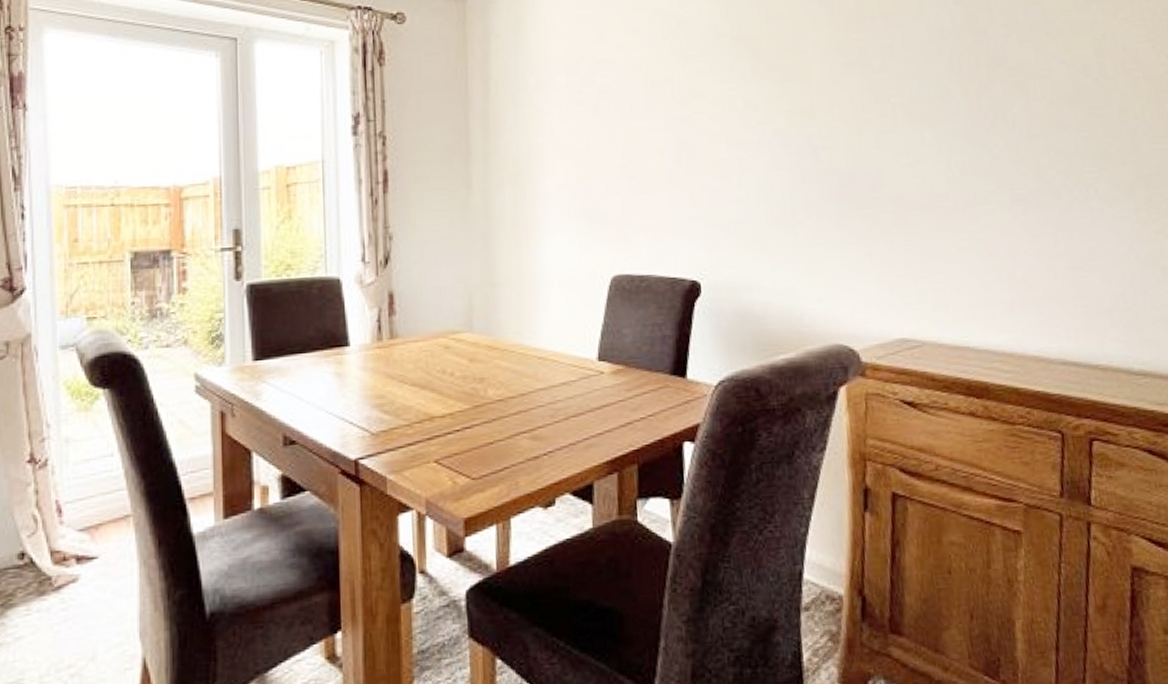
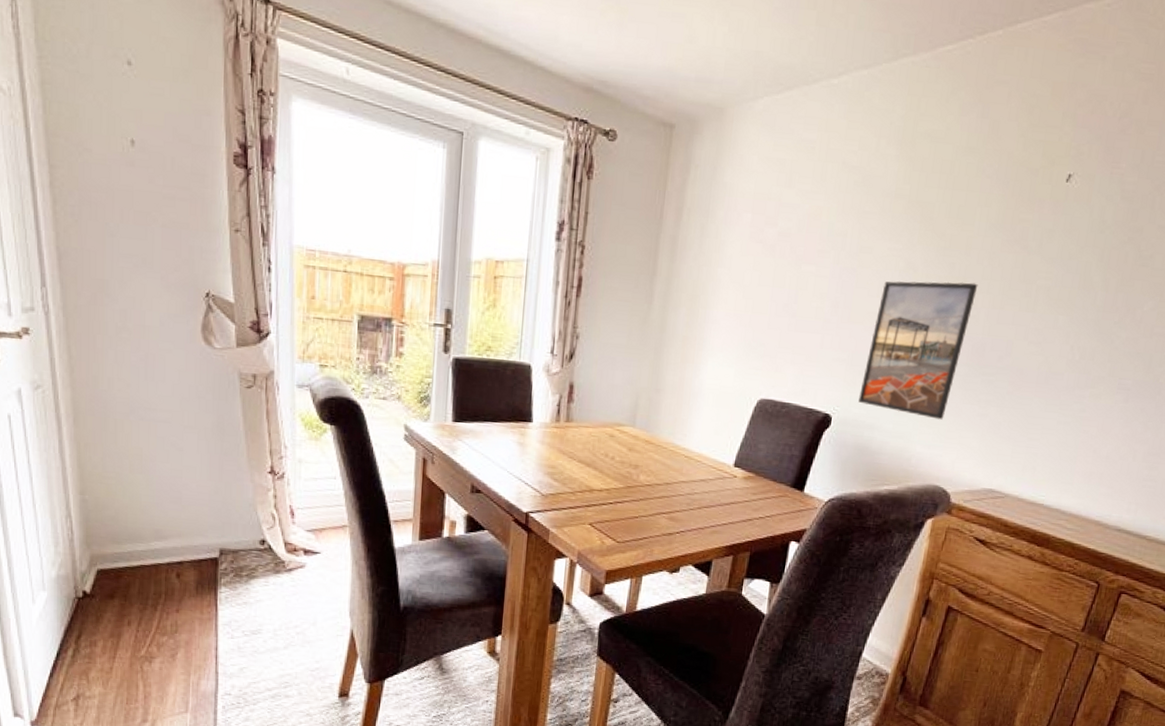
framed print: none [725,111,829,267] -> present [858,281,978,420]

